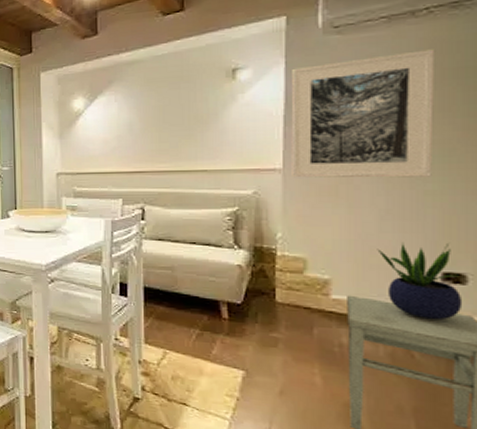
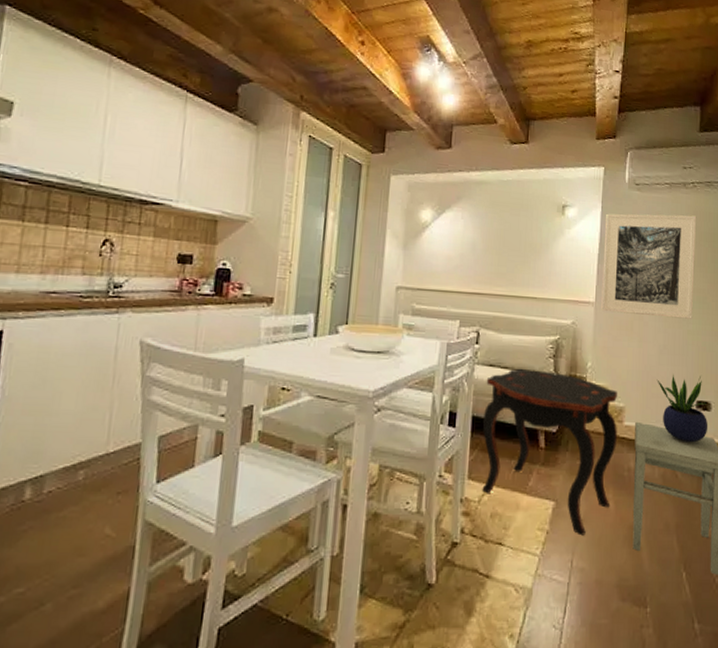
side table: none [155,241,322,407] -> present [482,368,618,536]

